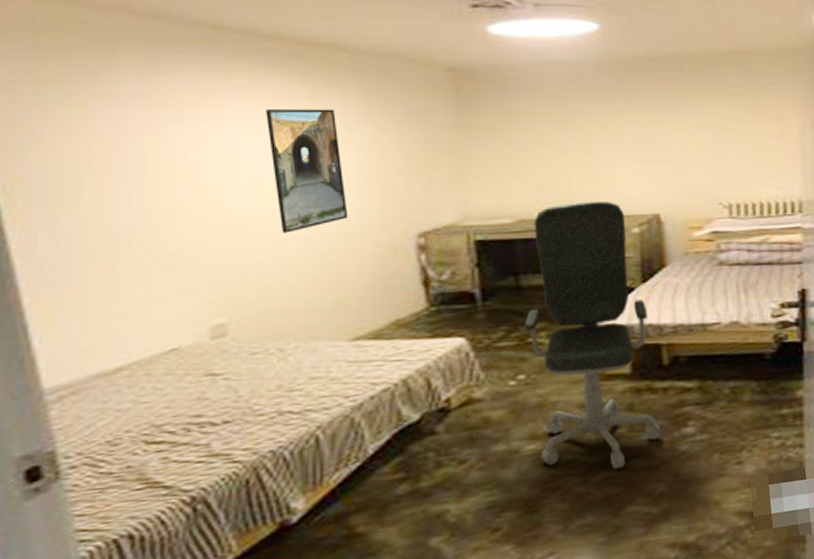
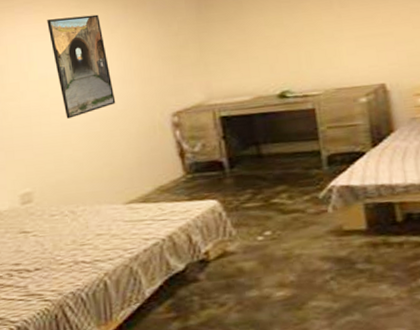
office chair: present [525,201,661,470] -> none [267,75,399,315]

